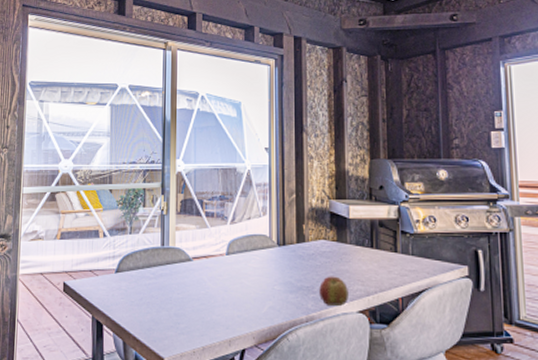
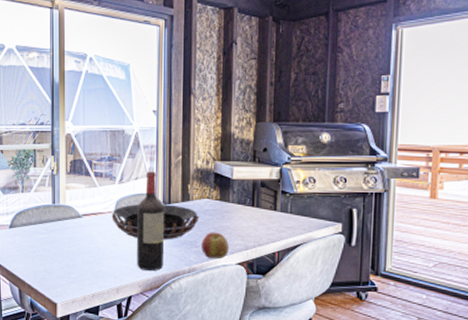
decorative bowl: none [223,246,316,286] -> present [111,204,200,240]
wine bottle: none [251,211,279,320] -> present [137,171,164,271]

